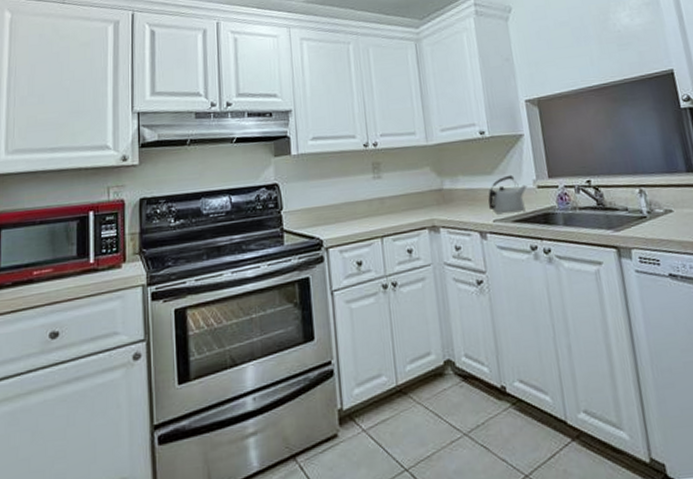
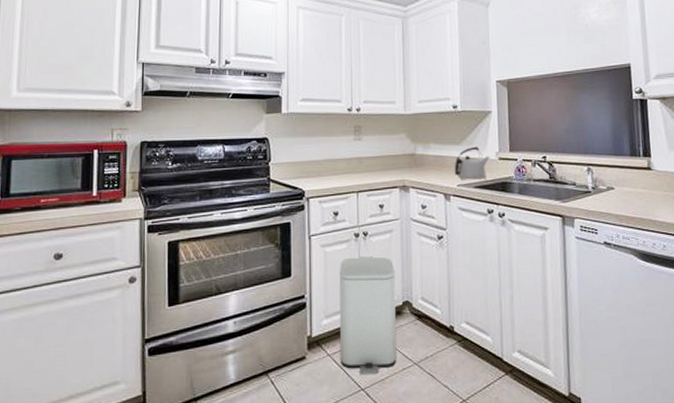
pedal bin: none [368,310,443,451] -> present [339,256,397,374]

